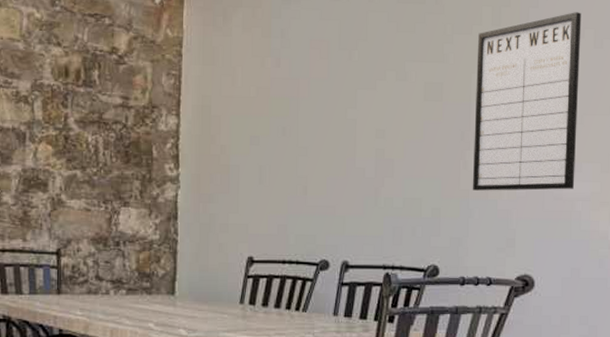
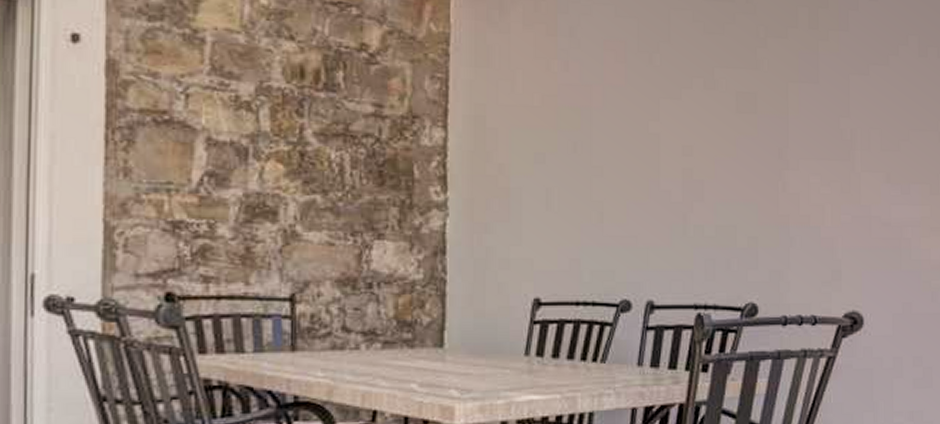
writing board: present [472,12,582,191] -> none [792,16,905,216]

